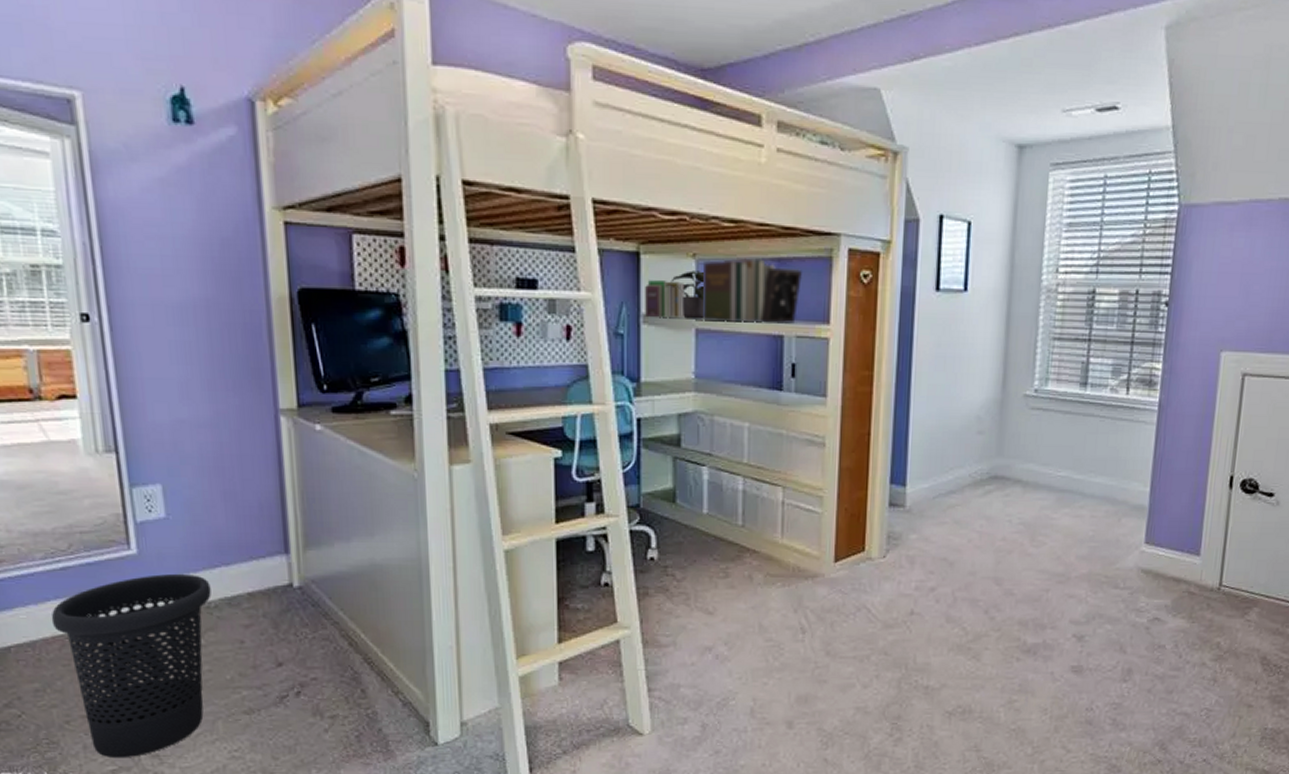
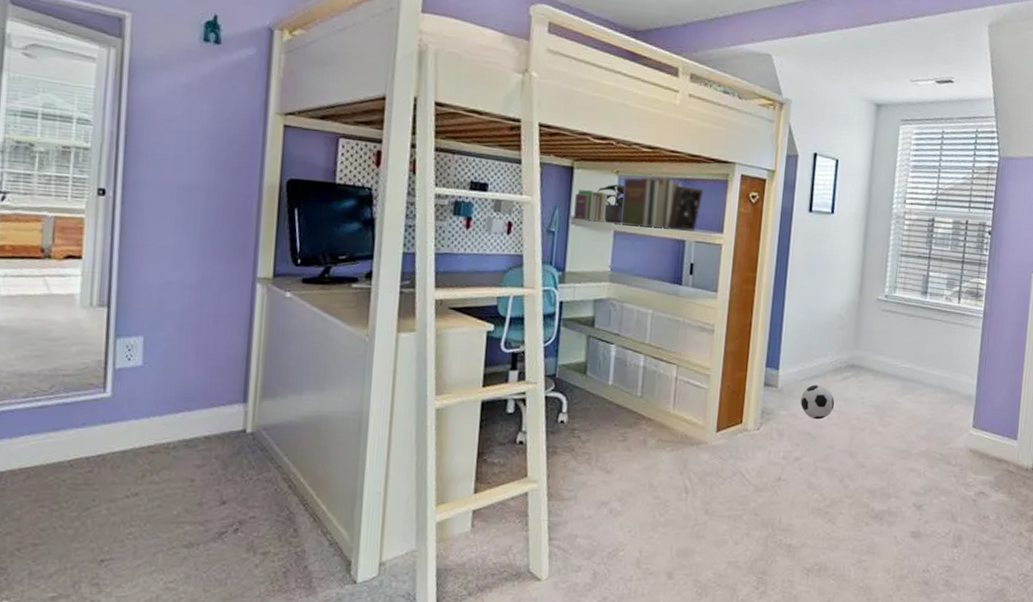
trash bin: present [51,574,211,758] -> none [21,416,172,586]
soccer ball: none [934,502,976,543] -> present [800,385,835,420]

